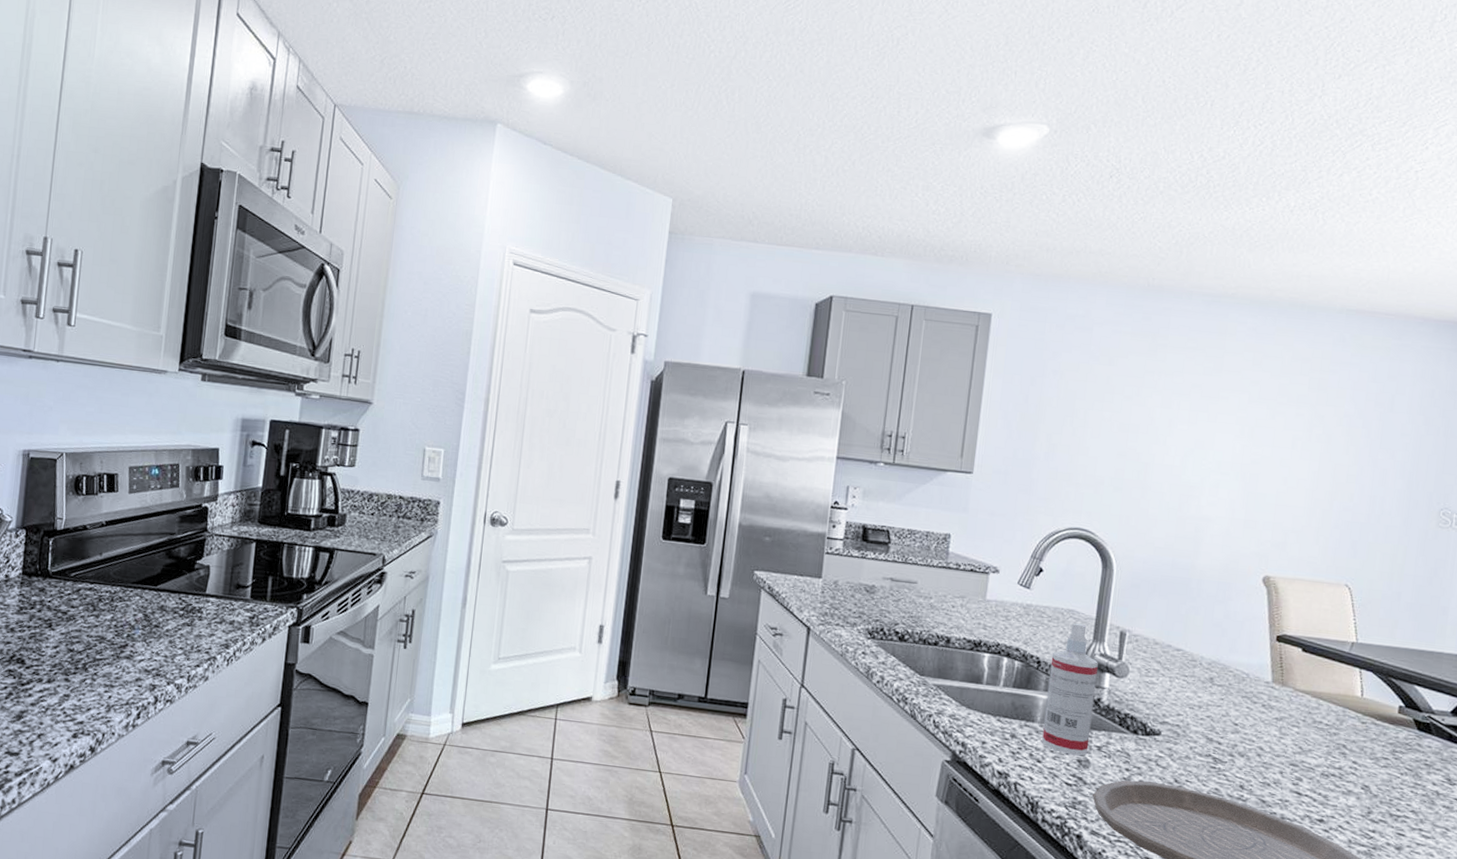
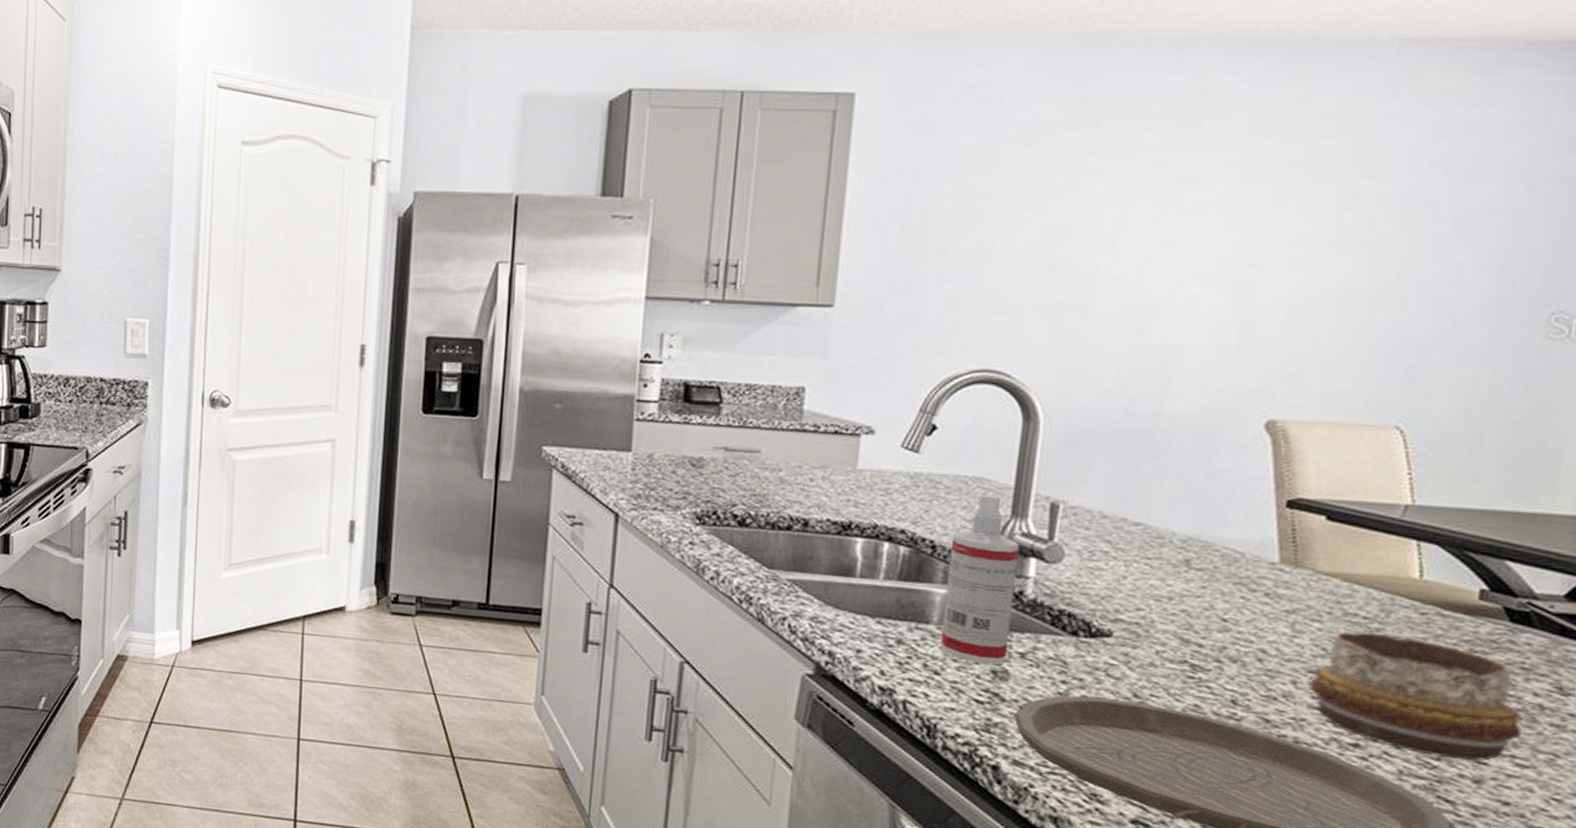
decorative bowl: none [1291,734,1426,833] -> present [1309,631,1522,761]

